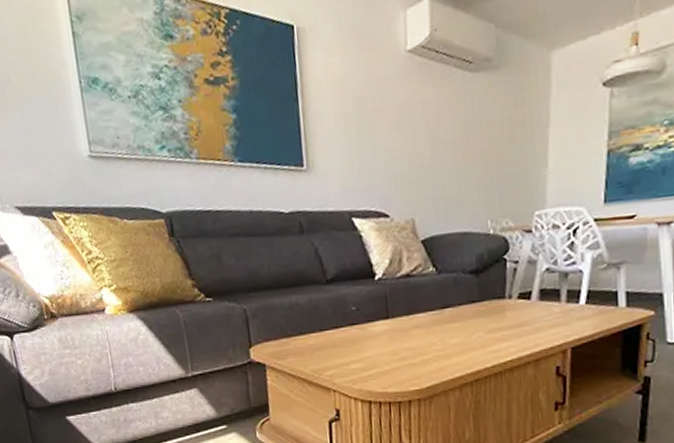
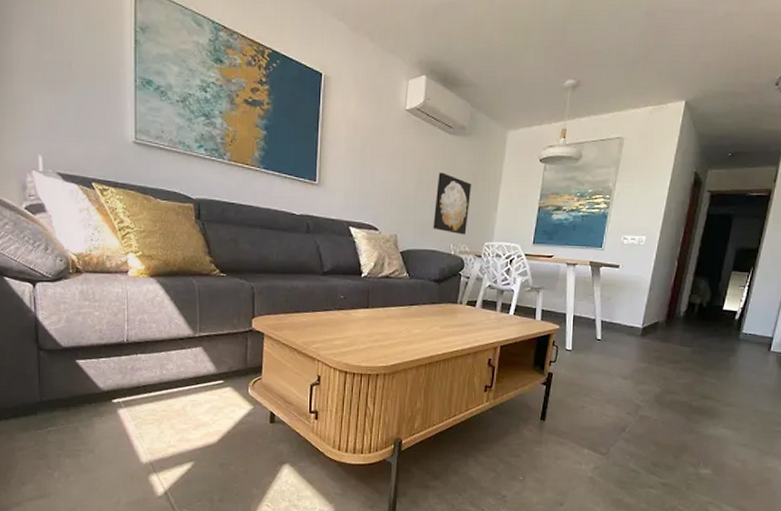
wall art: none [460,126,509,206] -> present [433,172,472,235]

